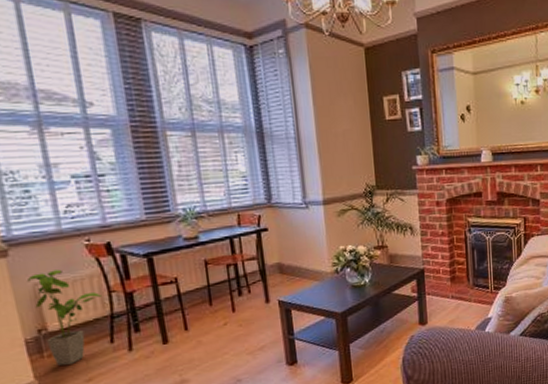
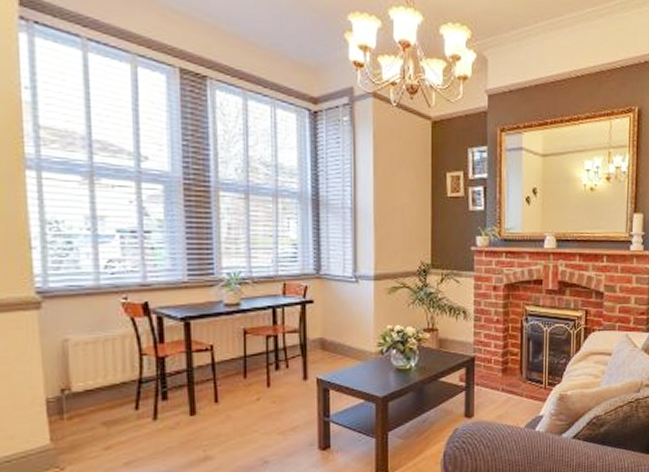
house plant: present [26,269,101,366] -> none [56,327,132,429]

